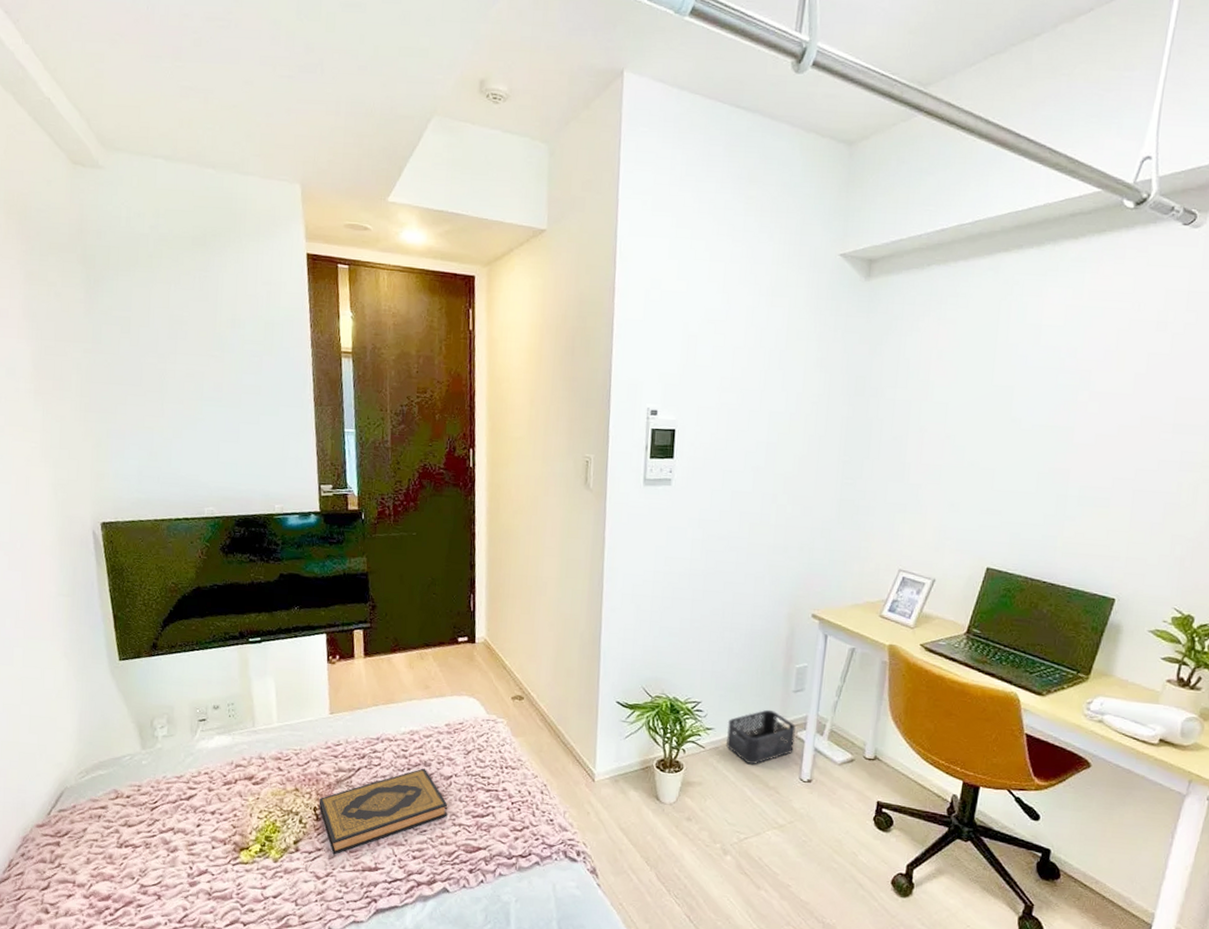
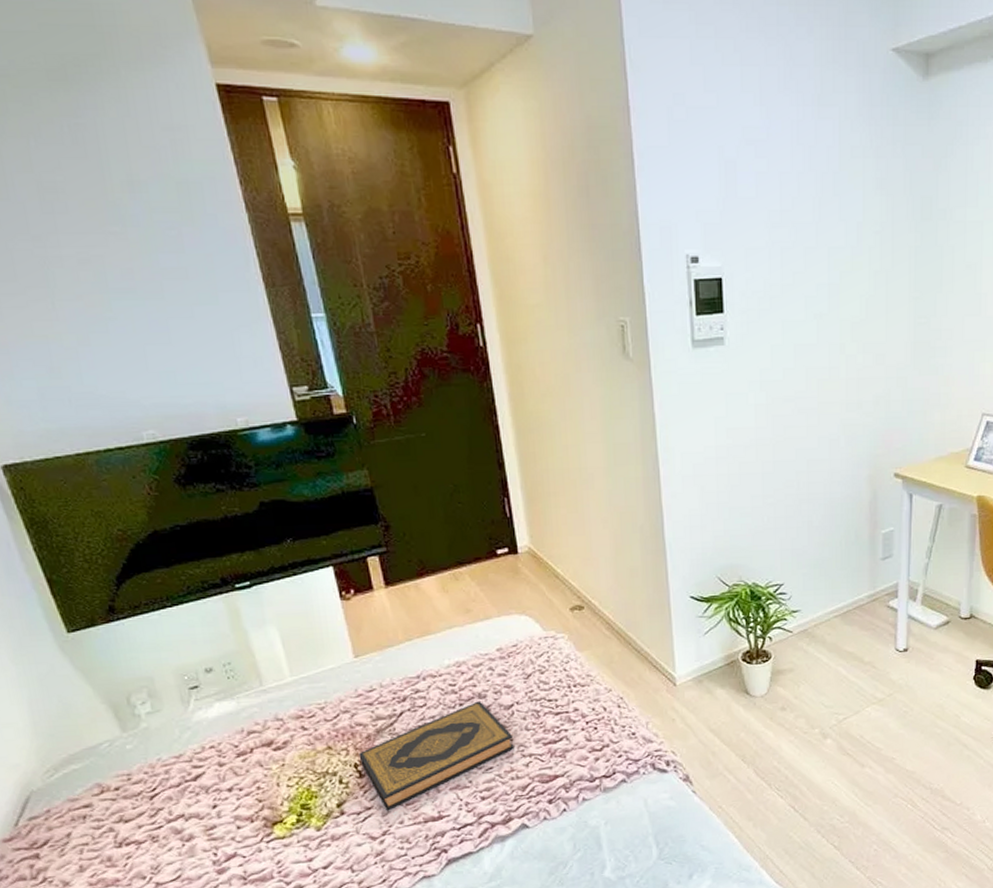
storage bin: present [726,709,797,765] -> none [814,582,888,643]

